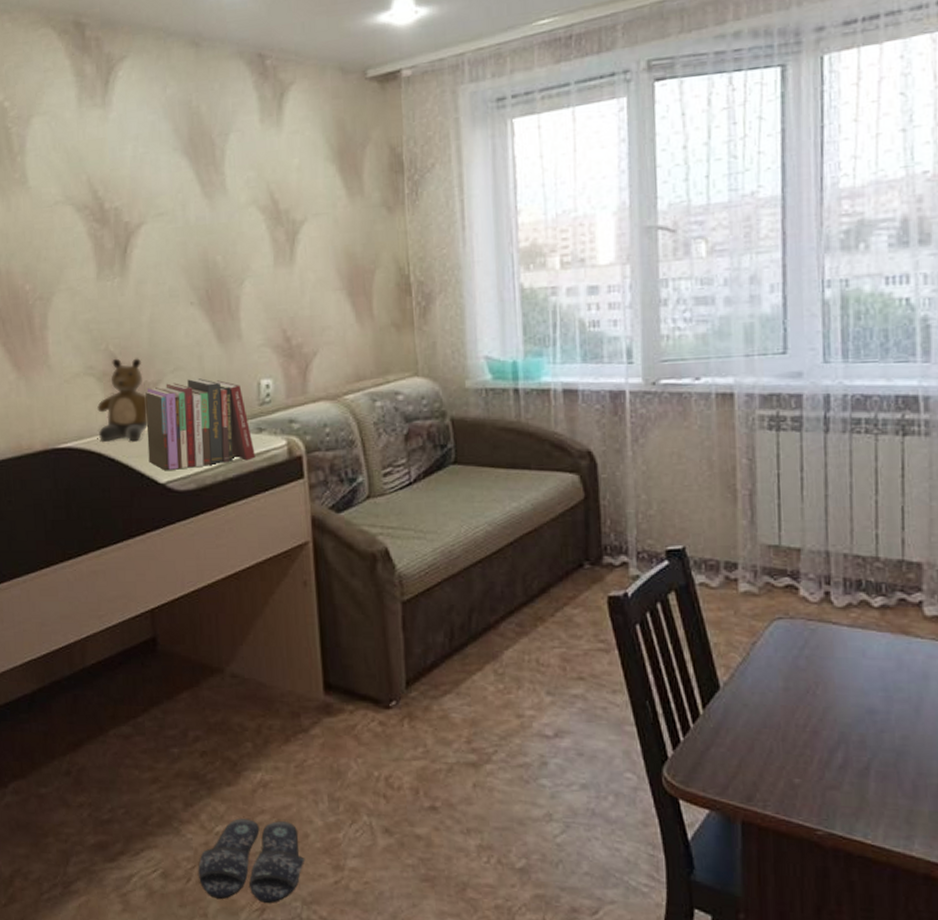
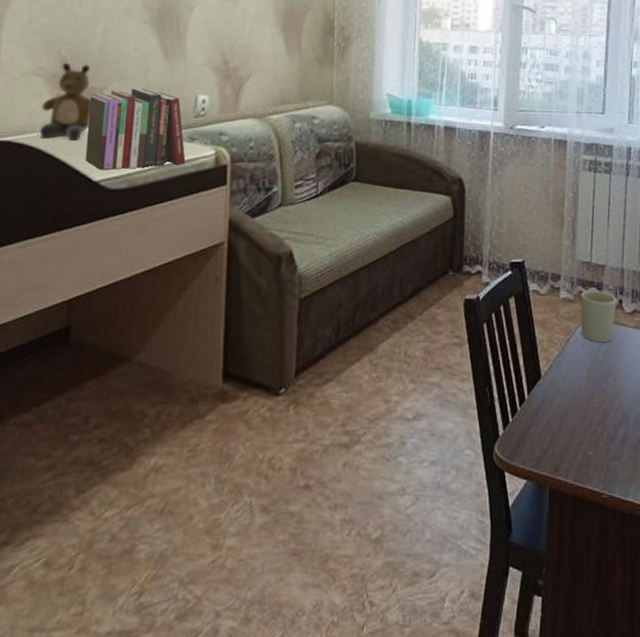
slippers: present [198,818,305,903] -> none [82,503,187,586]
mug: none [769,580,822,646] -> present [581,290,617,343]

